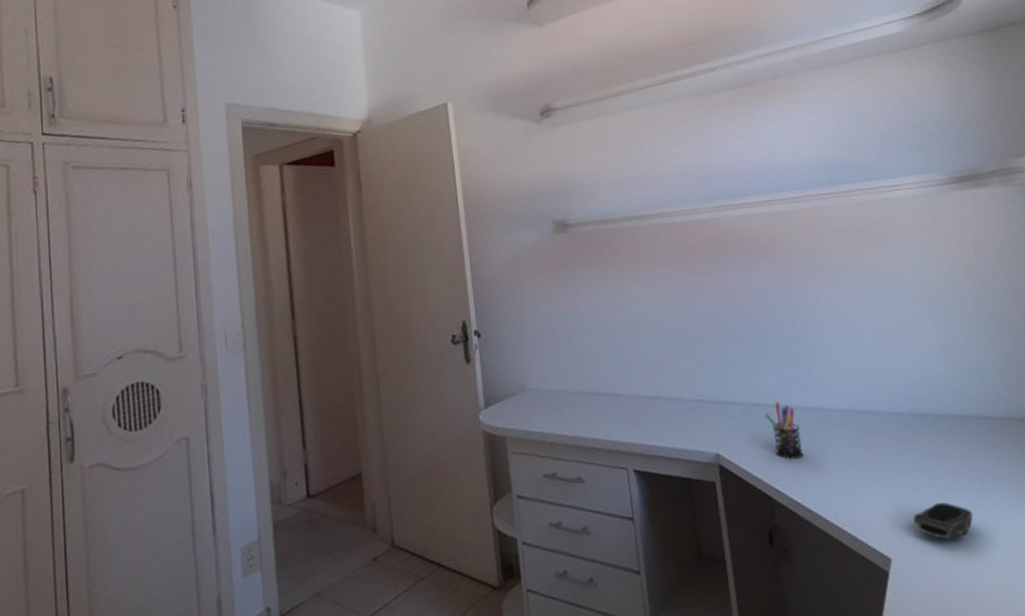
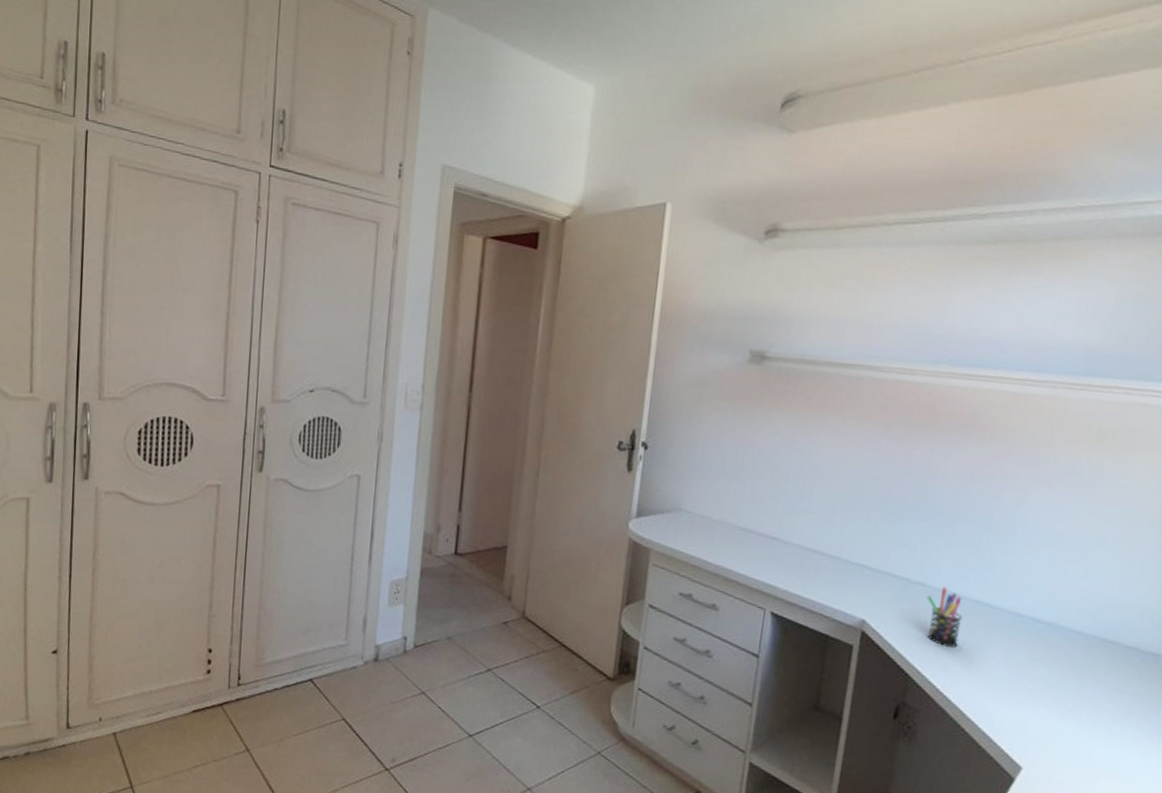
computer mouse: present [913,502,973,539] -> none [1060,730,1133,771]

